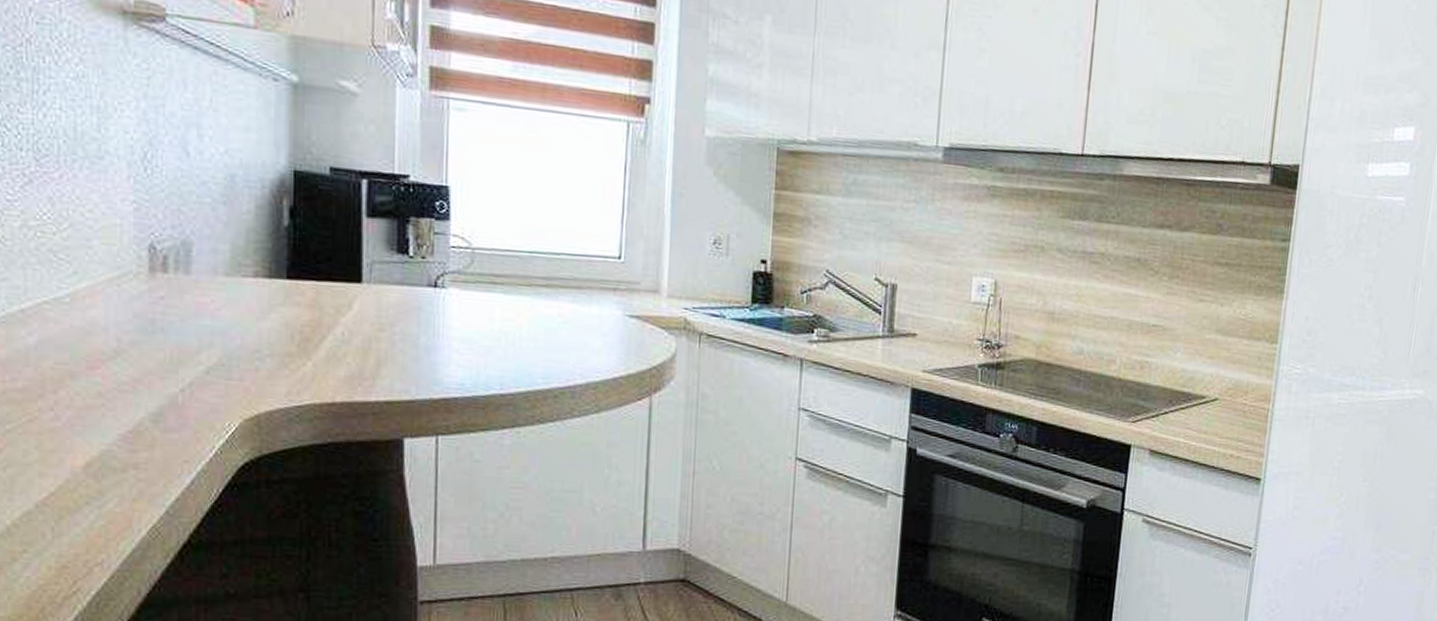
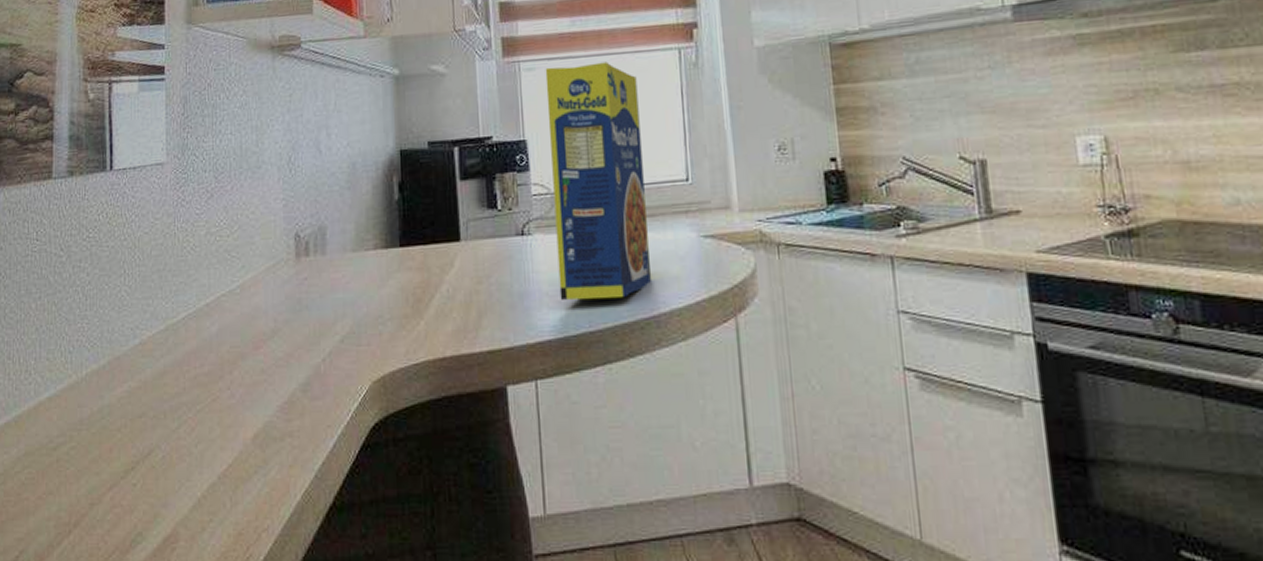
legume: none [471,111,579,365] -> present [545,62,652,300]

